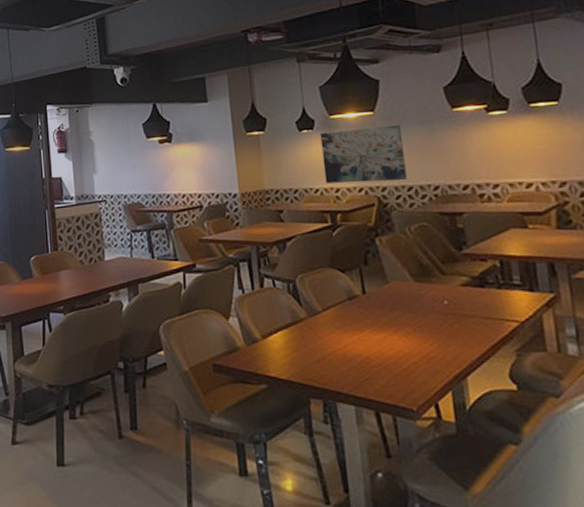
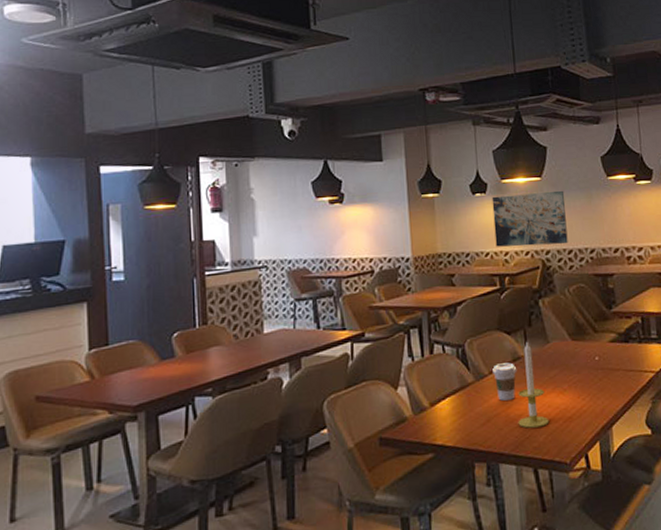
coffee cup: none [326,301,354,339] -> present [493,363,517,401]
candle: none [355,280,392,369] -> present [518,341,550,428]

